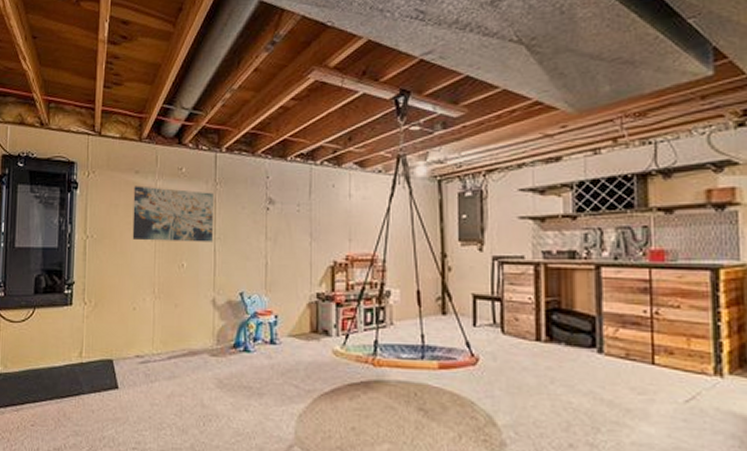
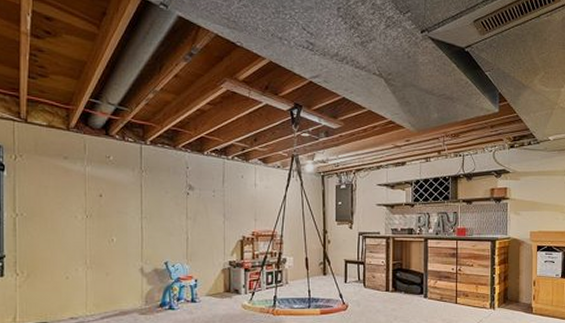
wall art: present [132,186,213,242] -> none [63,170,140,221]

